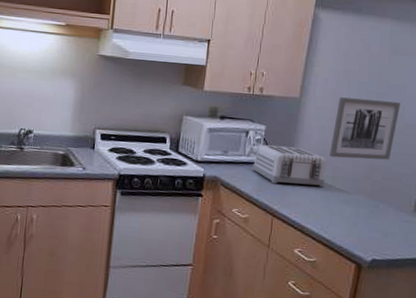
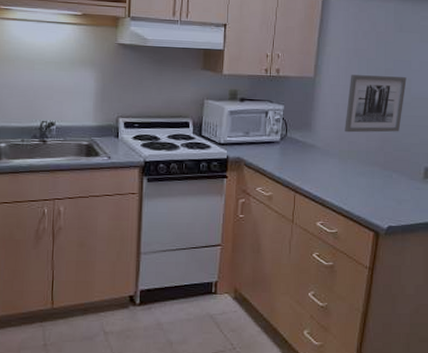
toaster: present [252,144,327,188] -> none [273,123,342,162]

